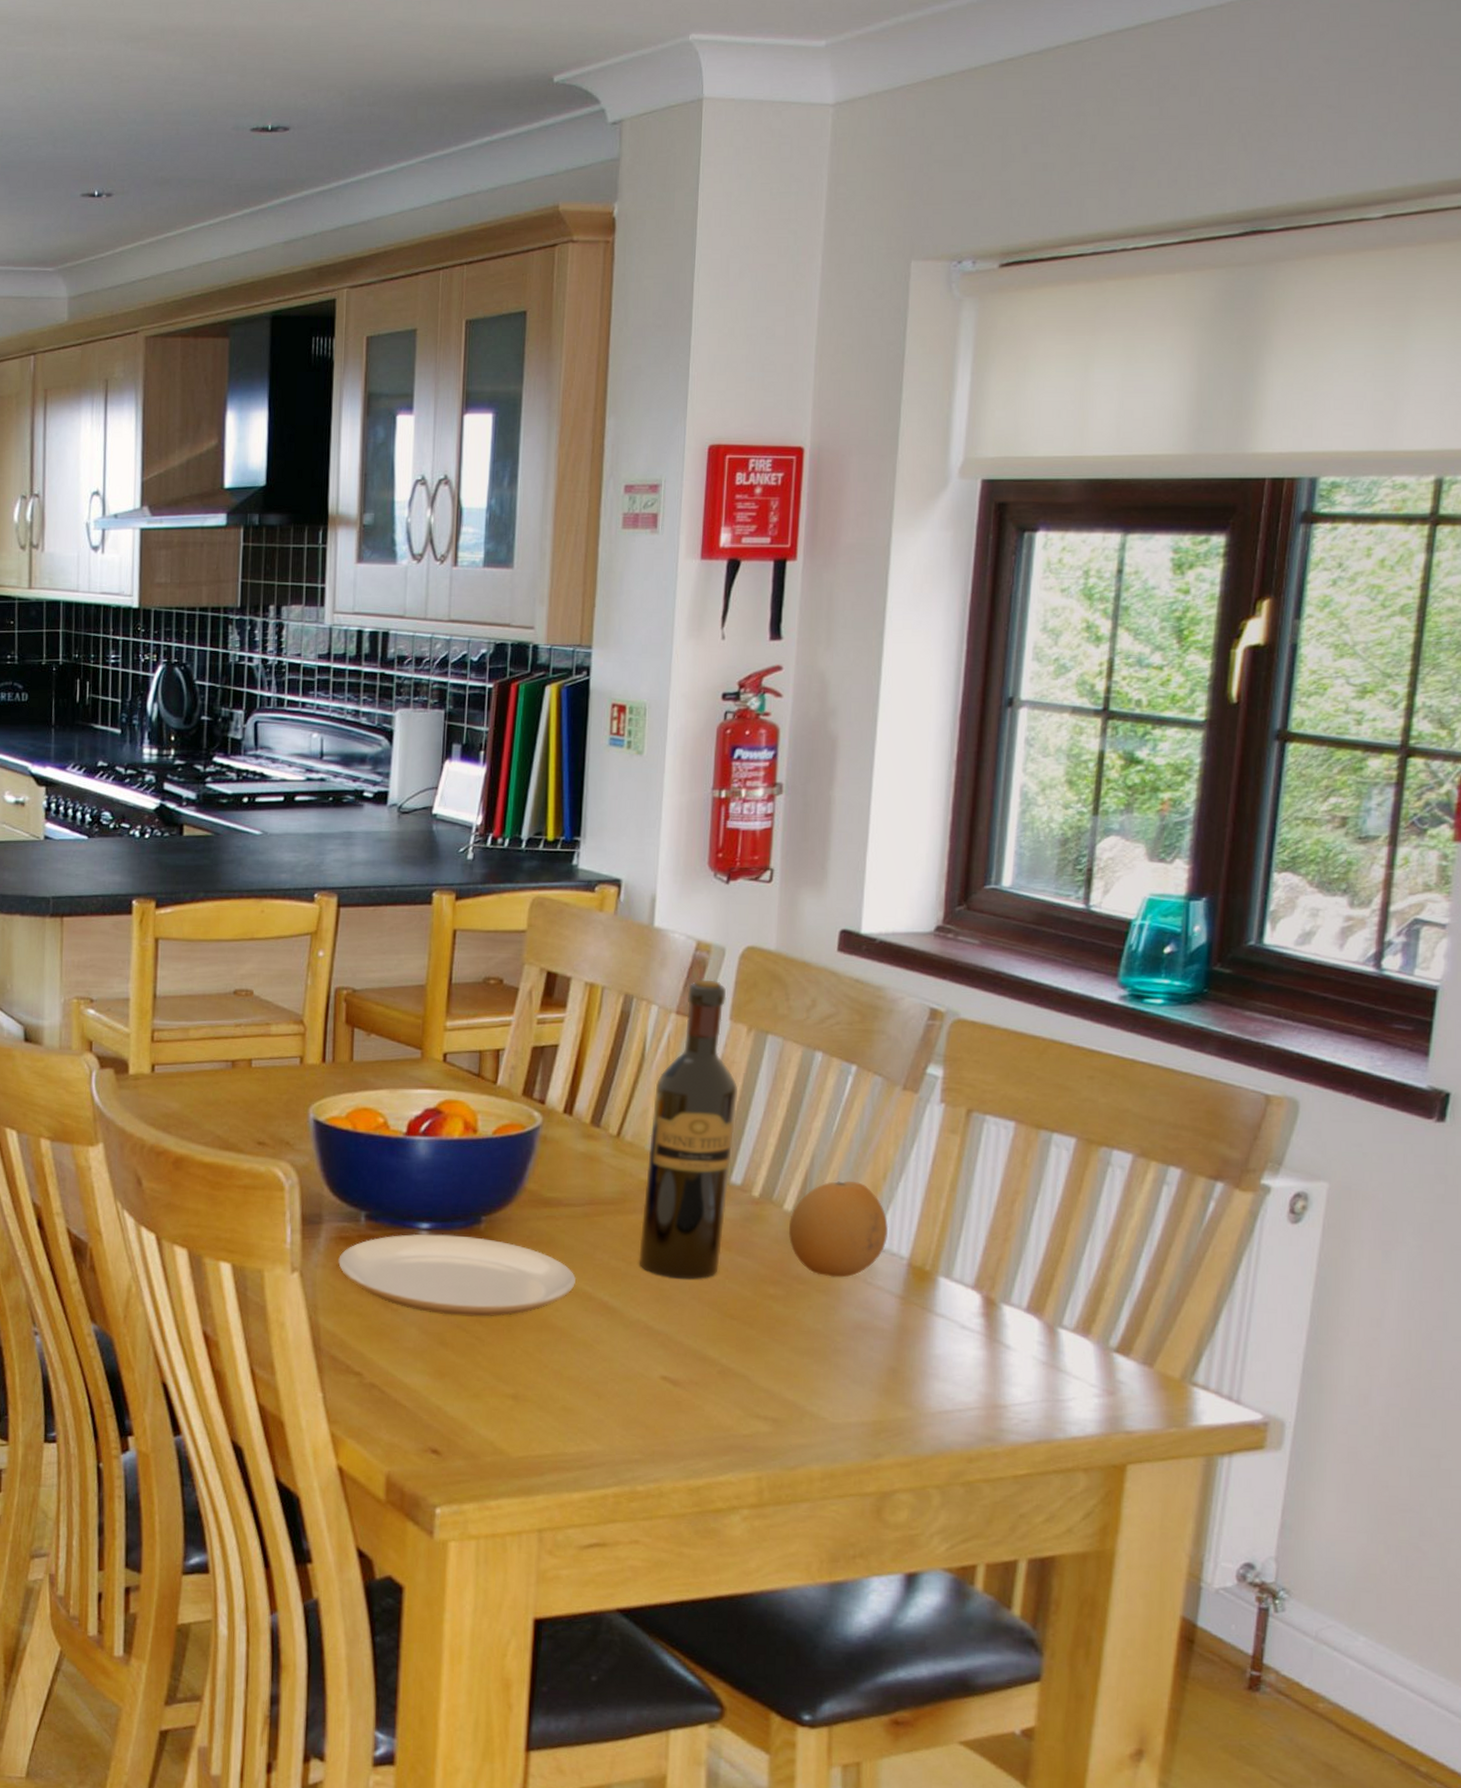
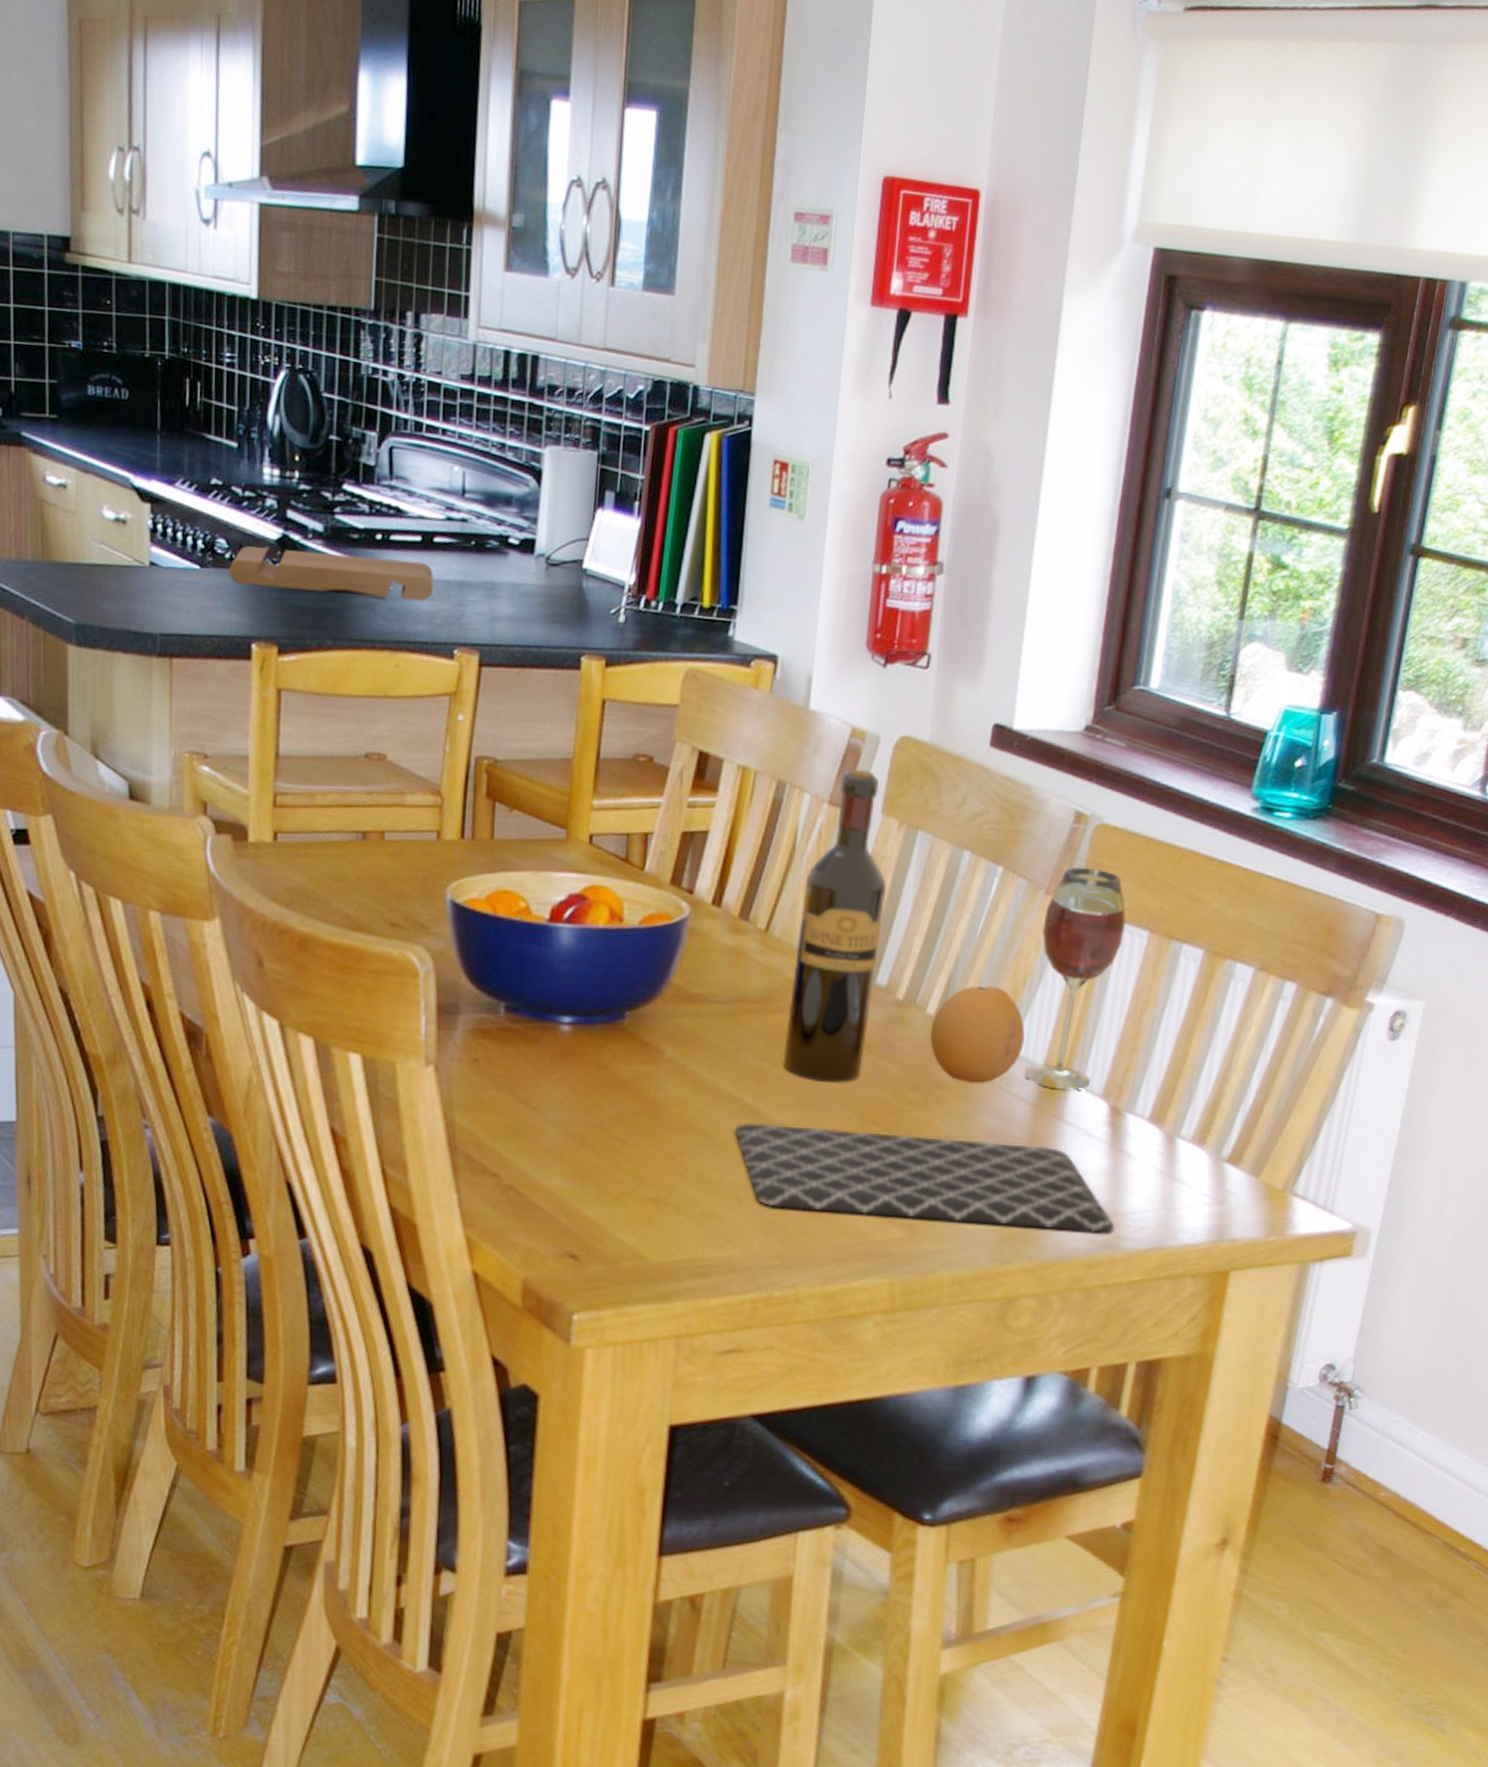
cutting board: none [113,816,295,853] -> present [229,546,433,601]
plate: present [338,1234,577,1317] -> none [476,1028,721,1117]
placemat: none [592,1319,995,1426] -> present [734,1122,1114,1233]
wineglass: none [890,1062,990,1282] -> present [1025,867,1126,1091]

